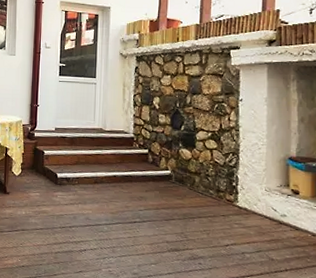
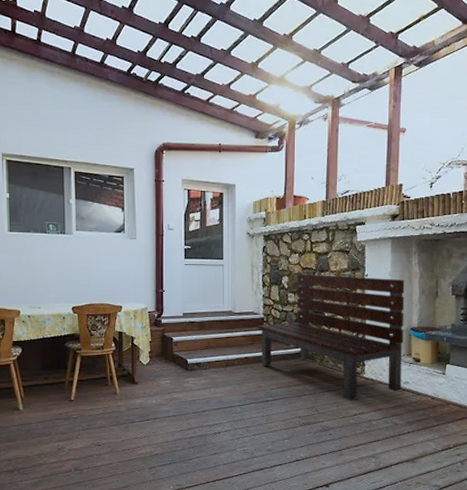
bench: none [127,95,282,230] -> present [257,274,405,401]

